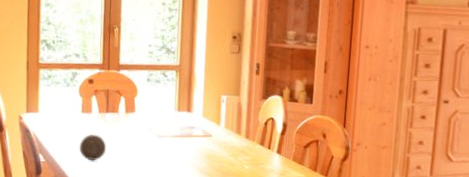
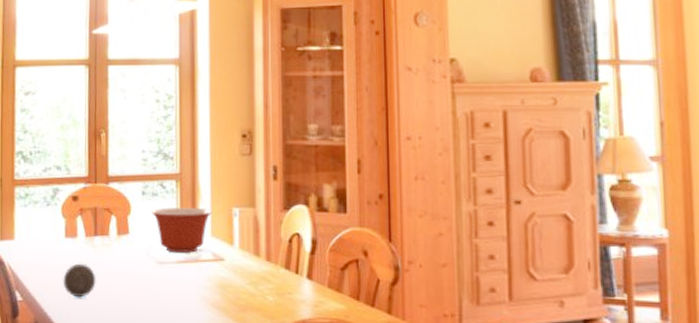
mixing bowl: none [154,92,204,130] -> present [151,207,211,253]

